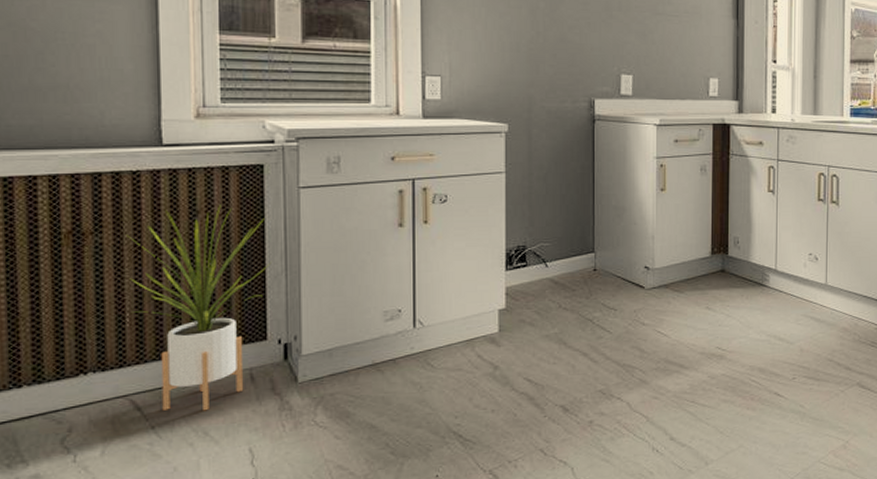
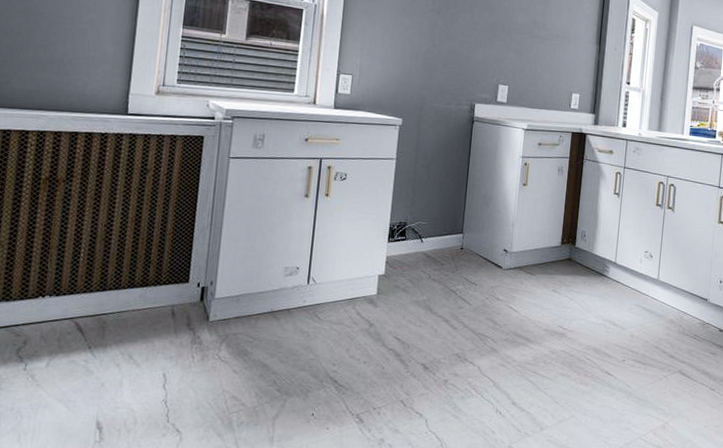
house plant: present [127,204,272,411] -> none [86,166,200,338]

